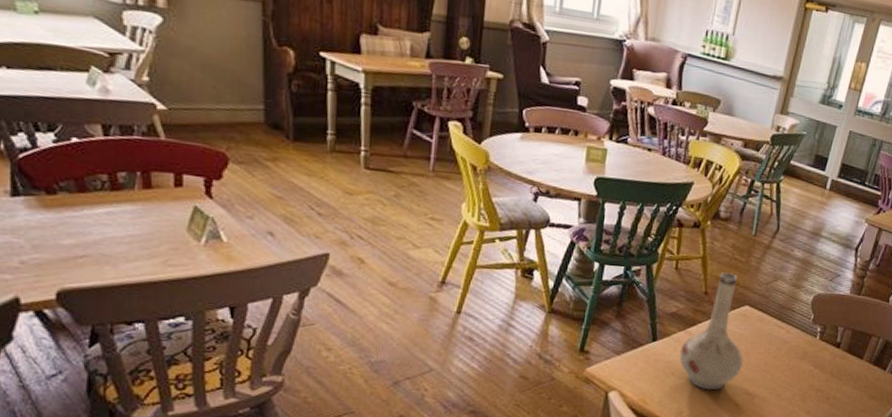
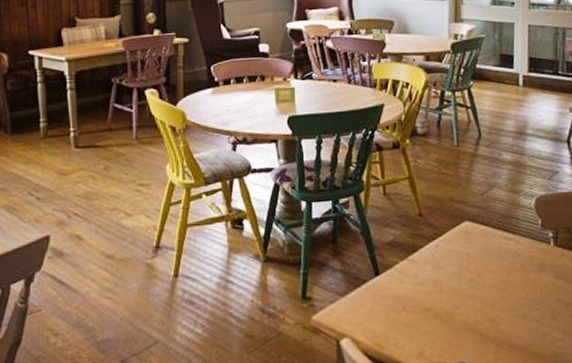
vase: present [679,272,744,390] -> none [406,189,477,323]

